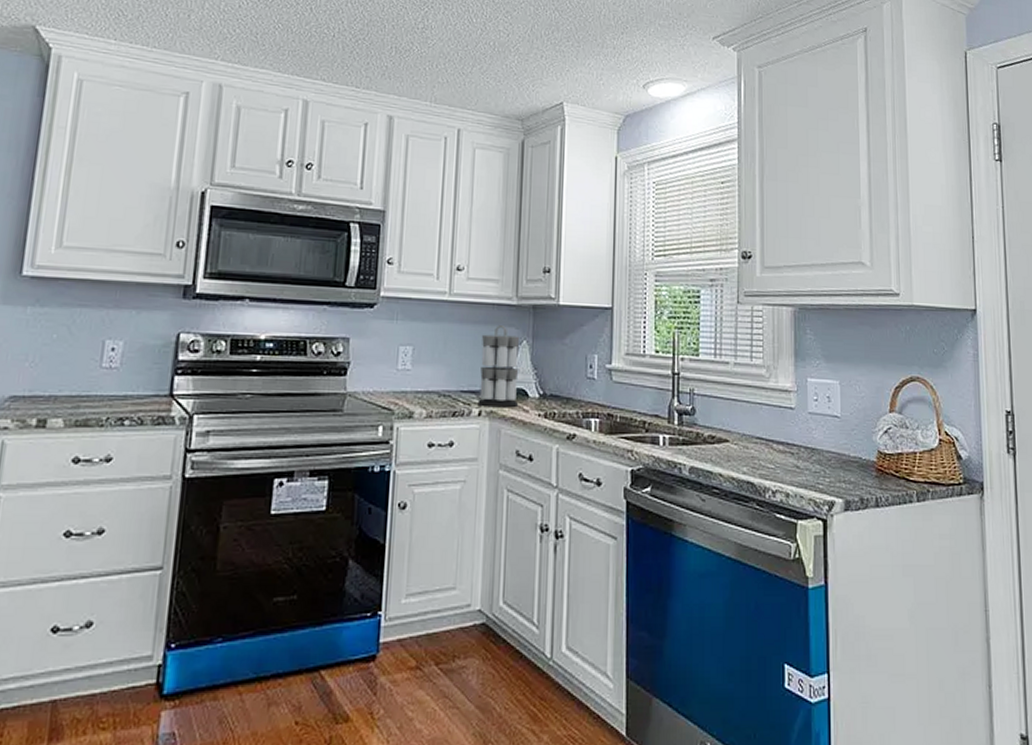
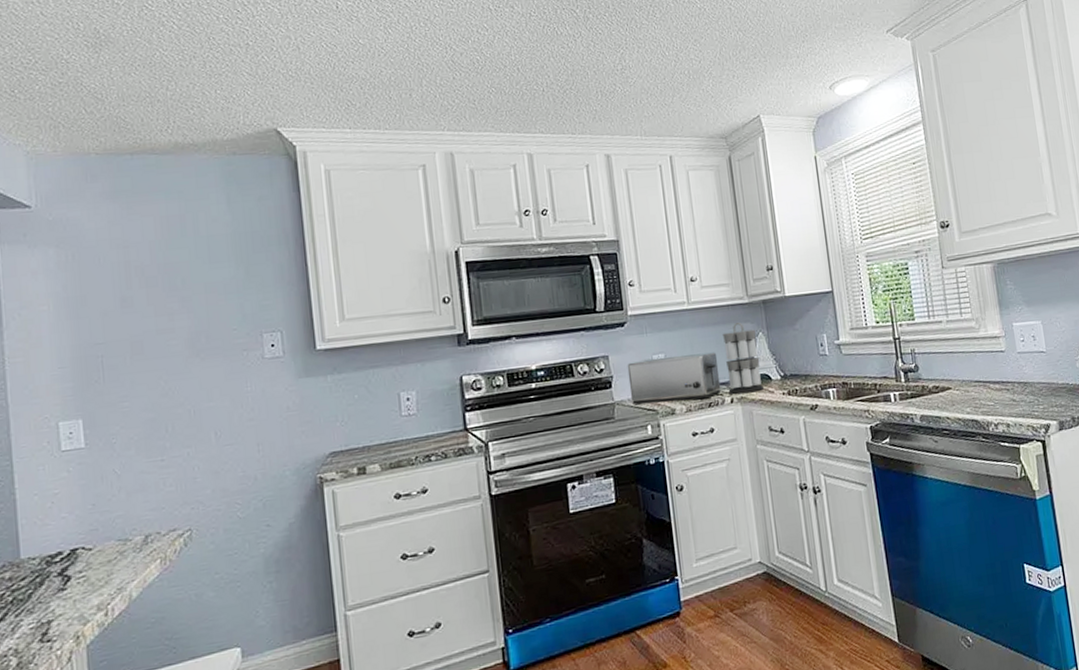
toaster: none [365,349,472,406] -> present [627,352,721,405]

